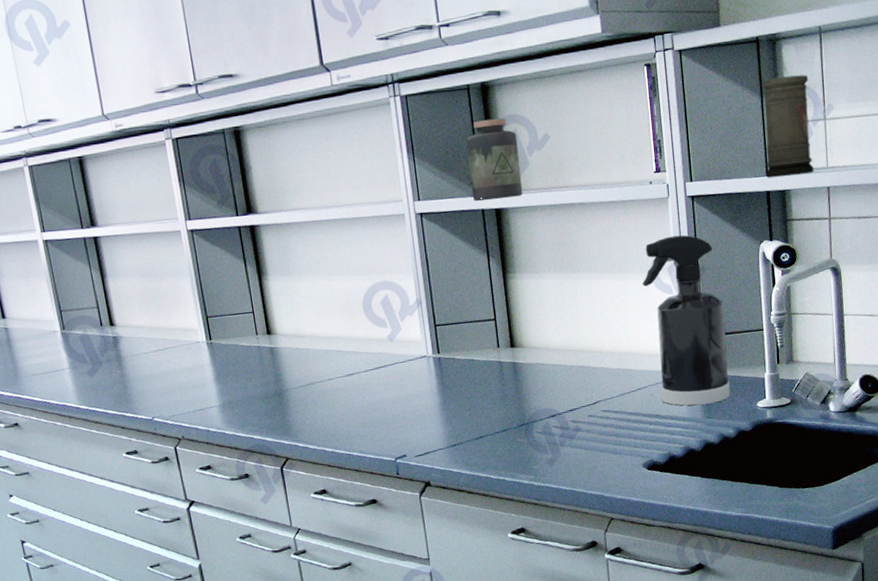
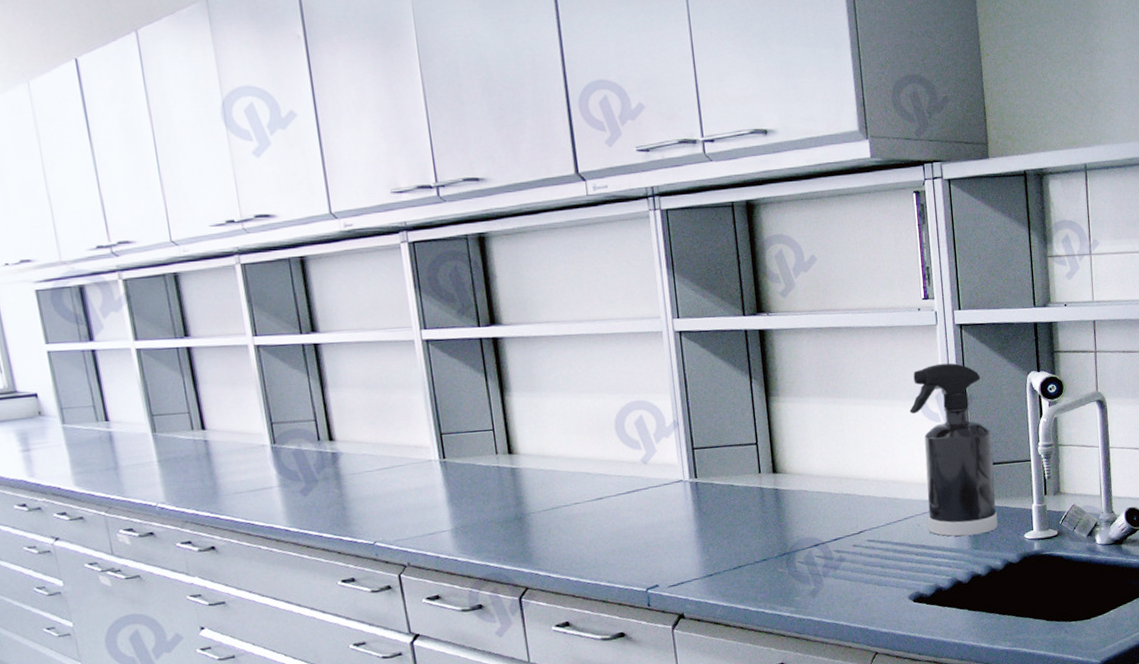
jar: present [466,118,523,202] -> none [729,237,788,322]
container: present [761,74,814,179] -> none [1029,210,1080,310]

